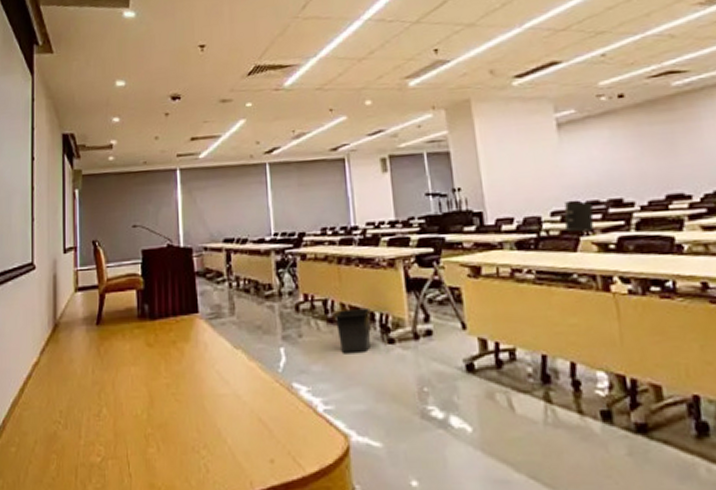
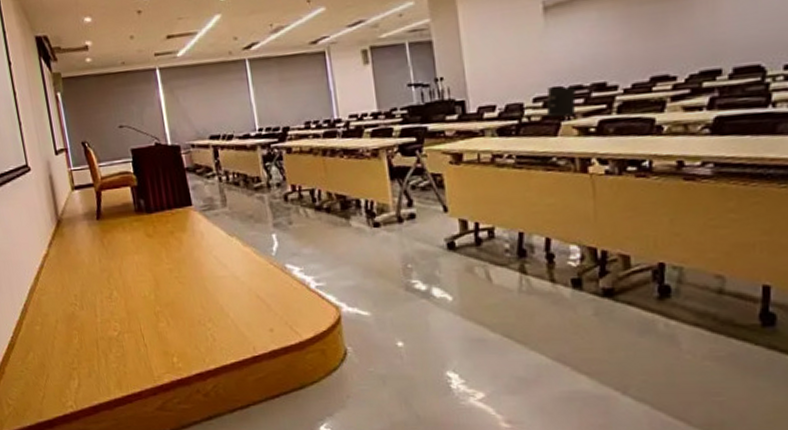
waste bin: present [334,309,371,354] -> none [321,196,358,238]

